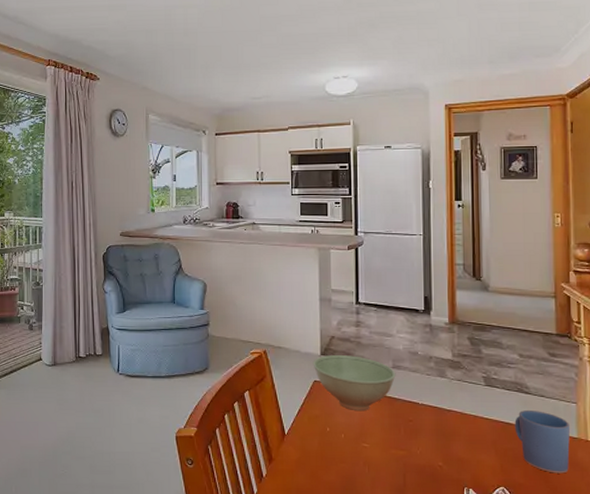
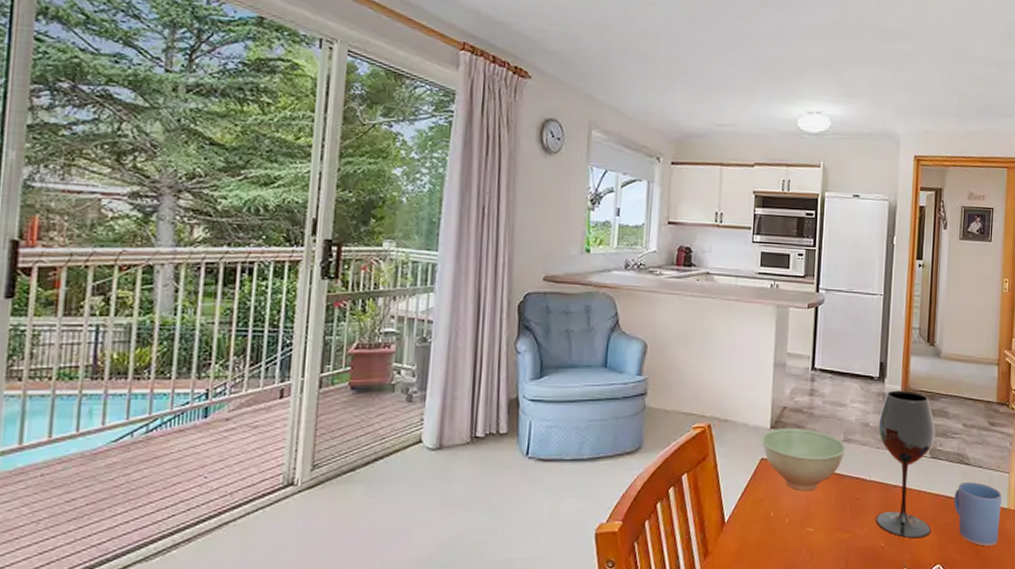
wineglass: none [427,322,492,461] -> present [876,390,935,539]

